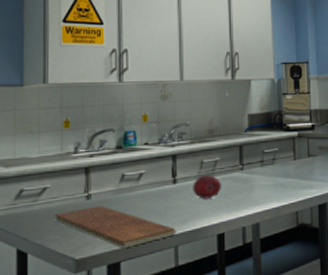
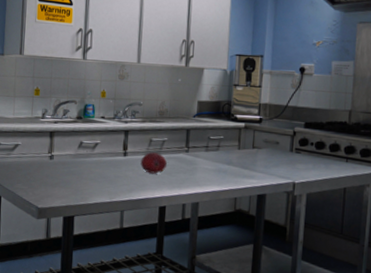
chopping board: present [54,205,177,249] -> none [23,165,124,206]

